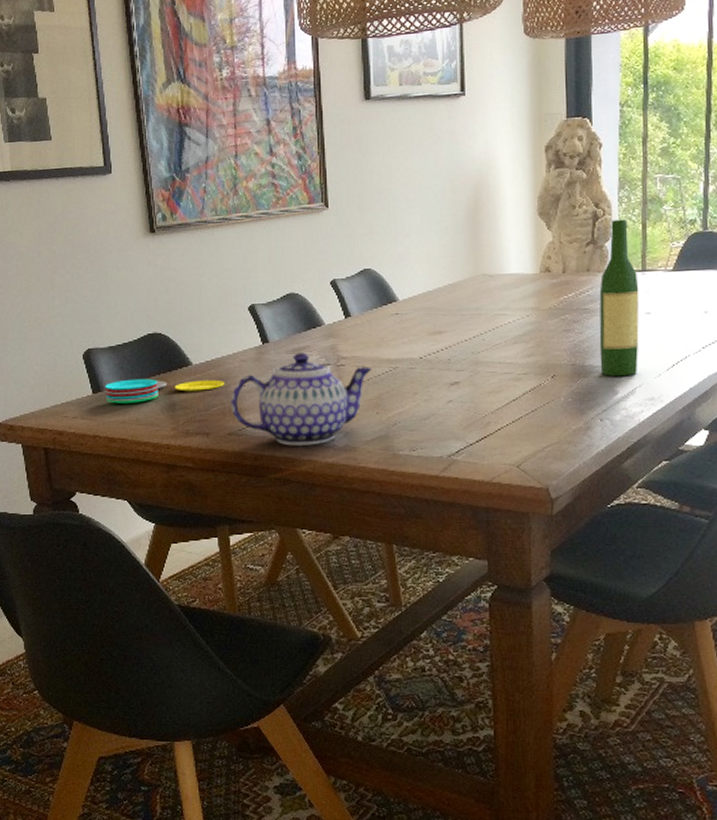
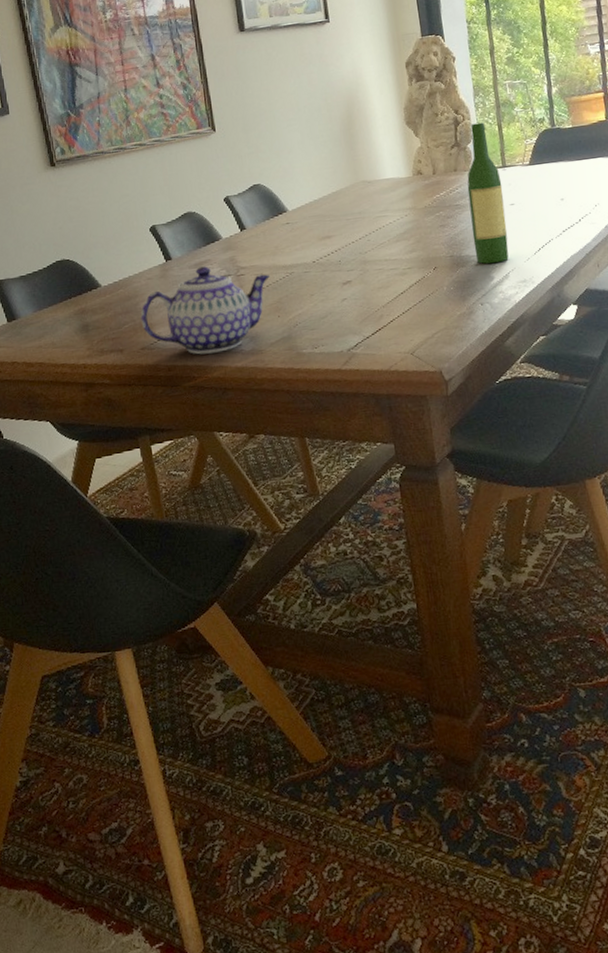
plate: present [105,378,225,405] -> none [19,298,134,330]

